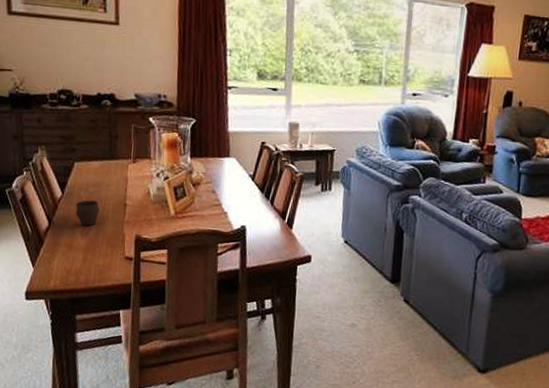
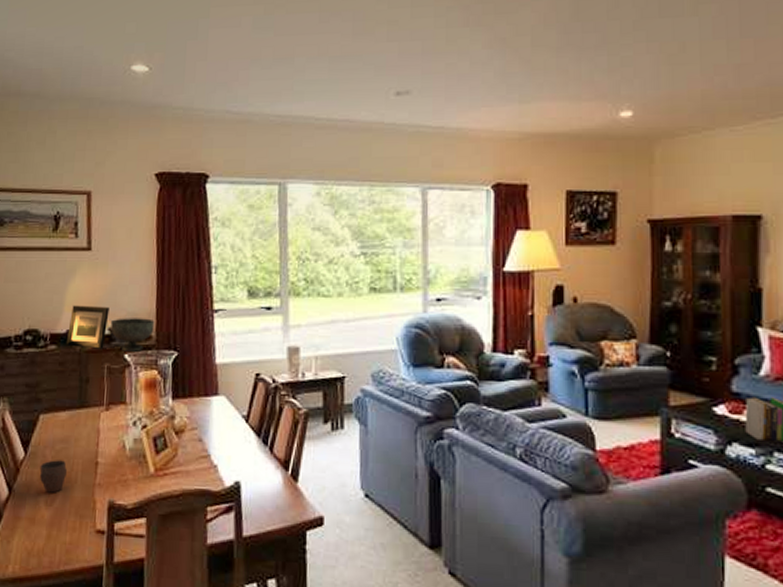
picture frame: none [96,72,136,112] -> present [65,305,110,349]
decorative bowl: none [137,86,176,117] -> present [111,318,155,352]

